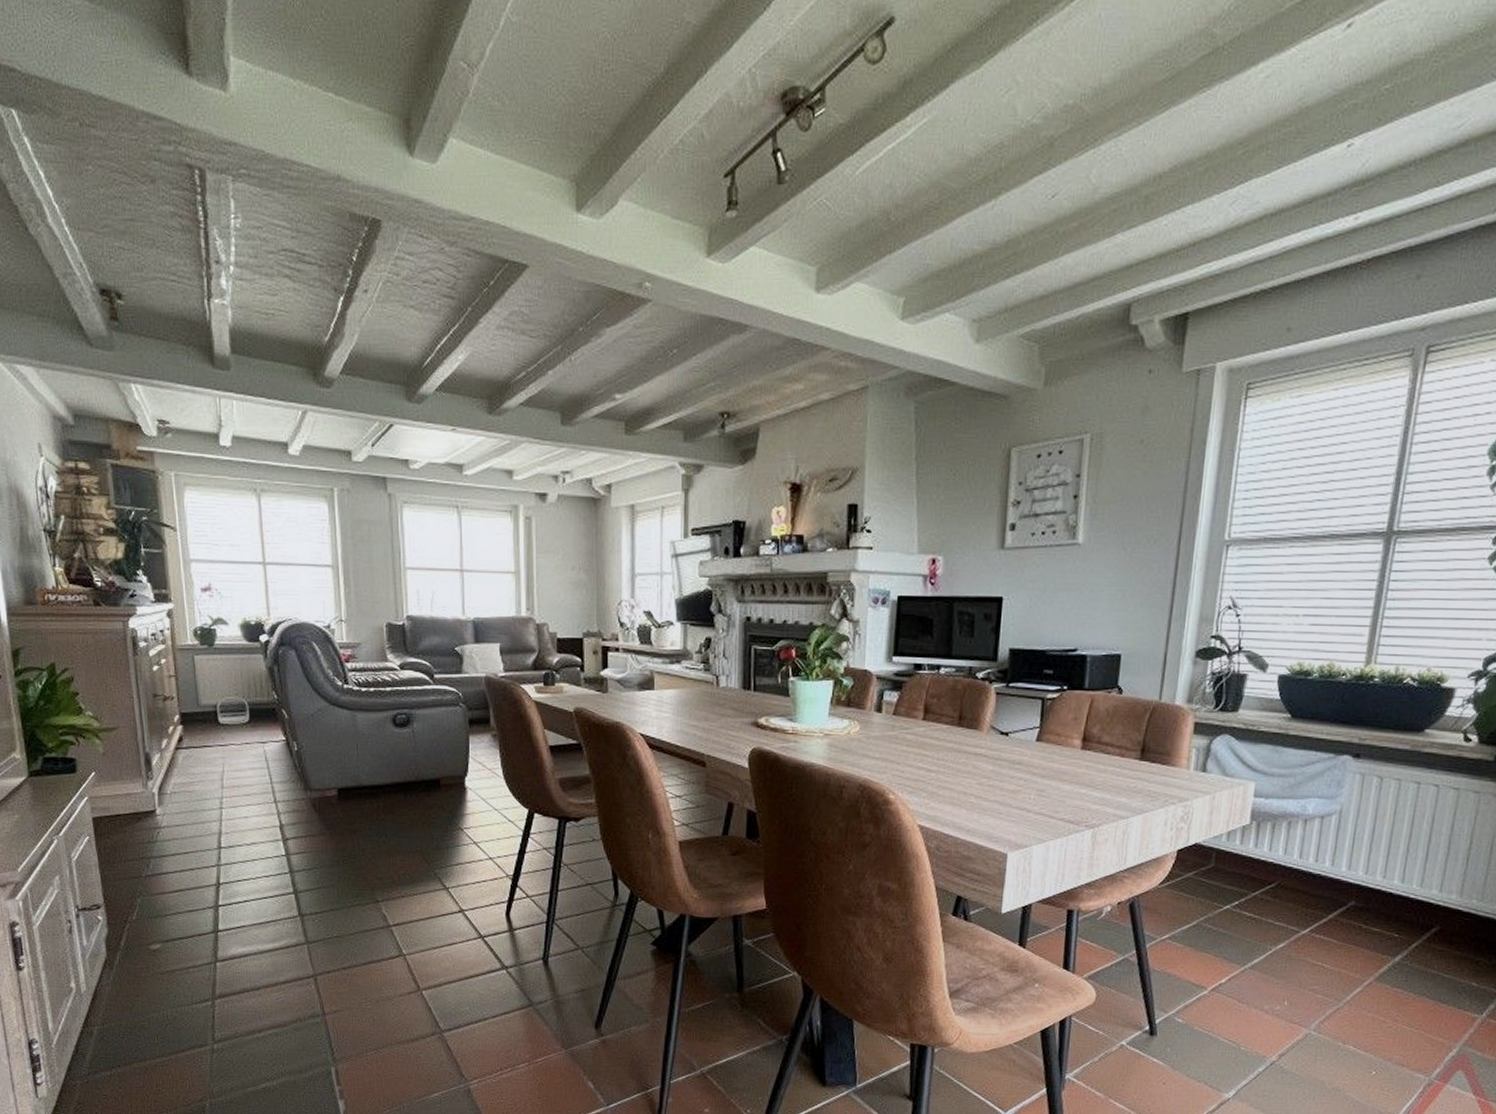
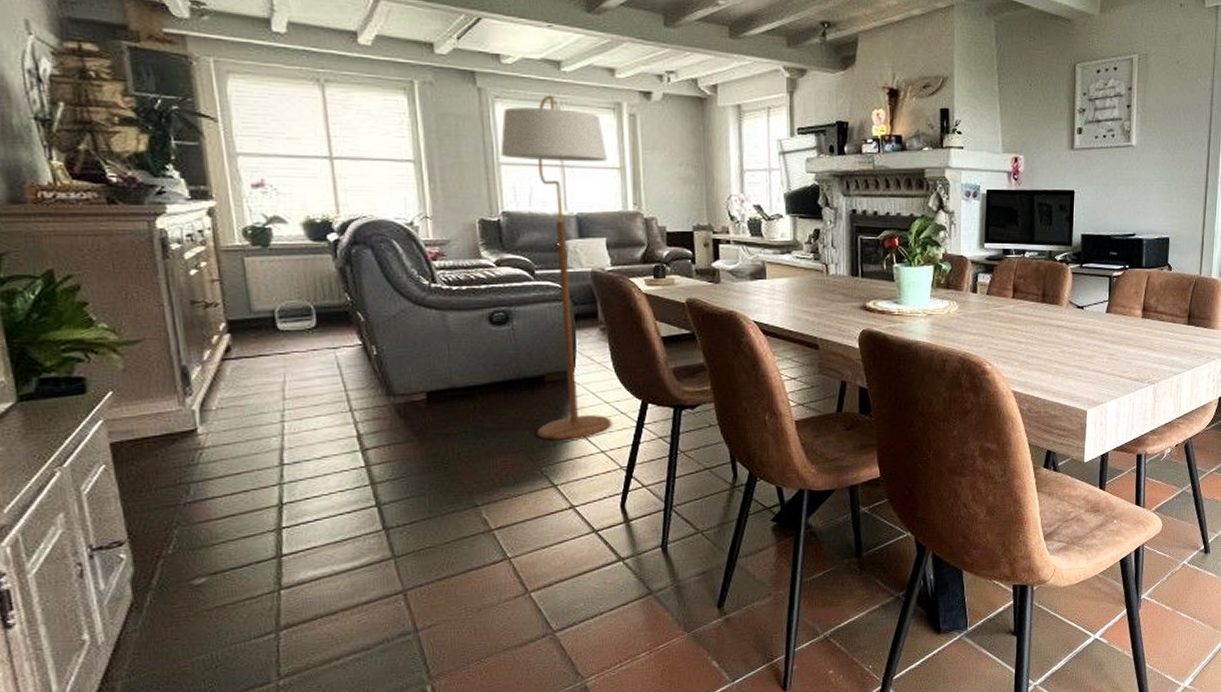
floor lamp: none [407,499,503,844] -> present [500,95,612,440]

